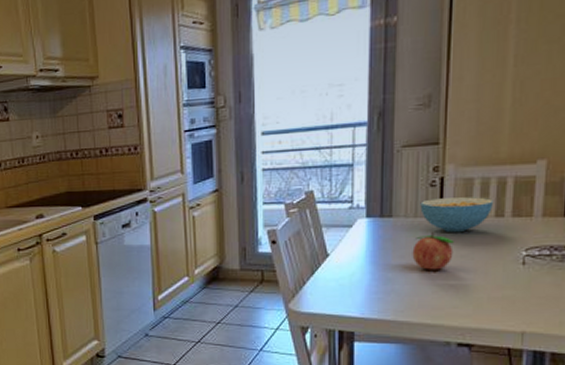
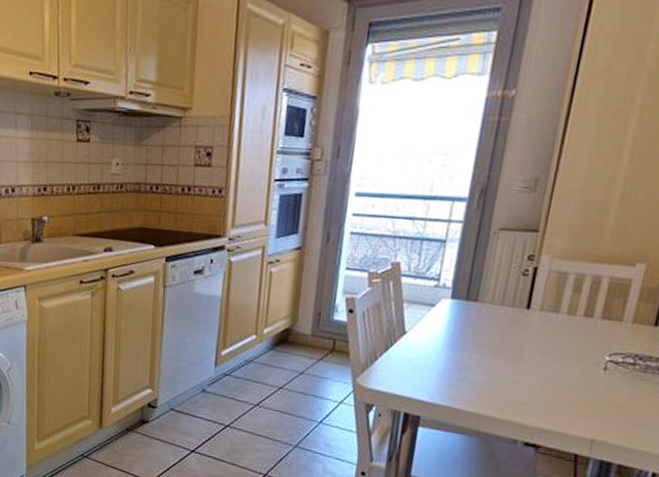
fruit: present [412,231,454,270] -> none [491,322,537,364]
cereal bowl: present [420,197,494,233] -> none [508,288,586,328]

